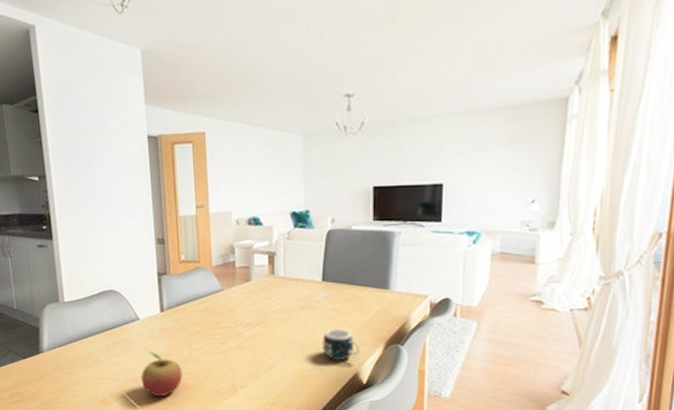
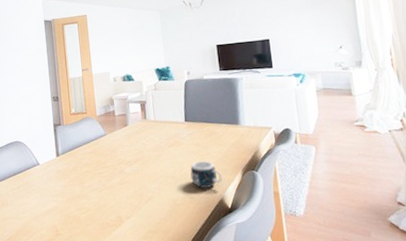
fruit: present [140,351,183,396] -> none [41,191,76,232]

